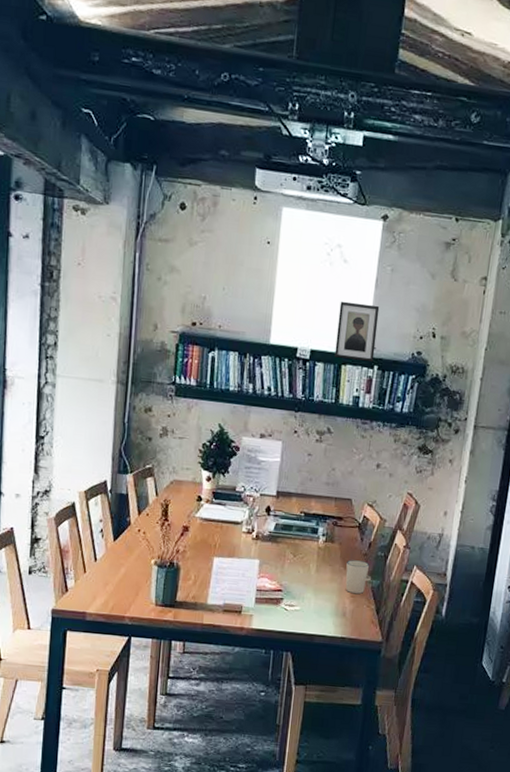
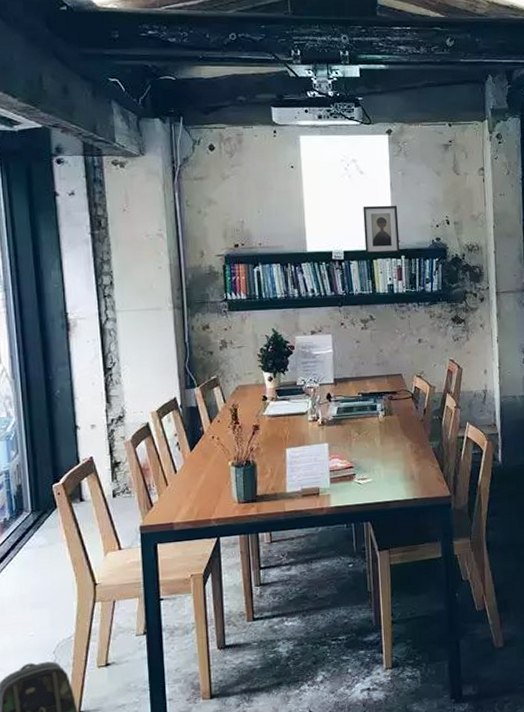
cup: present [345,560,372,594] -> none [407,426,432,457]

